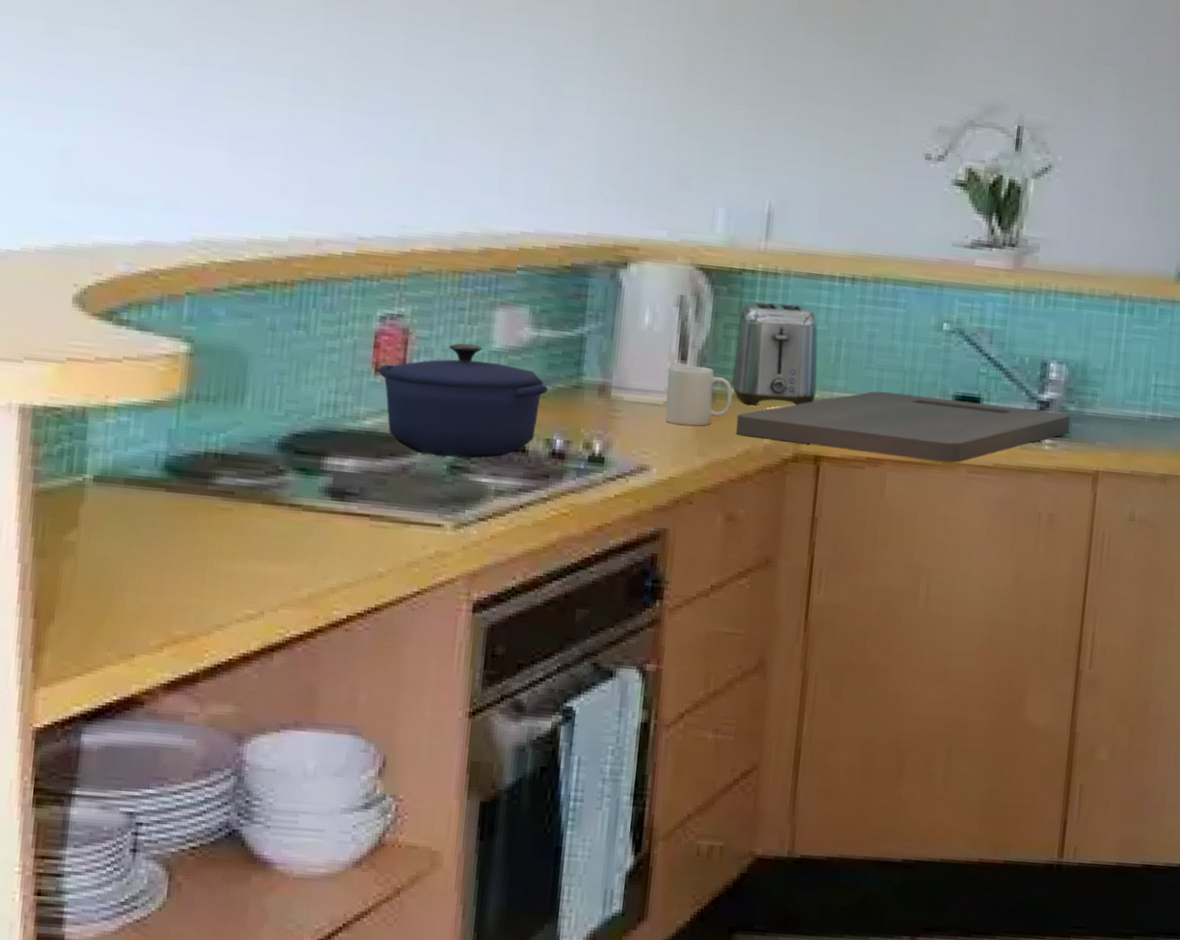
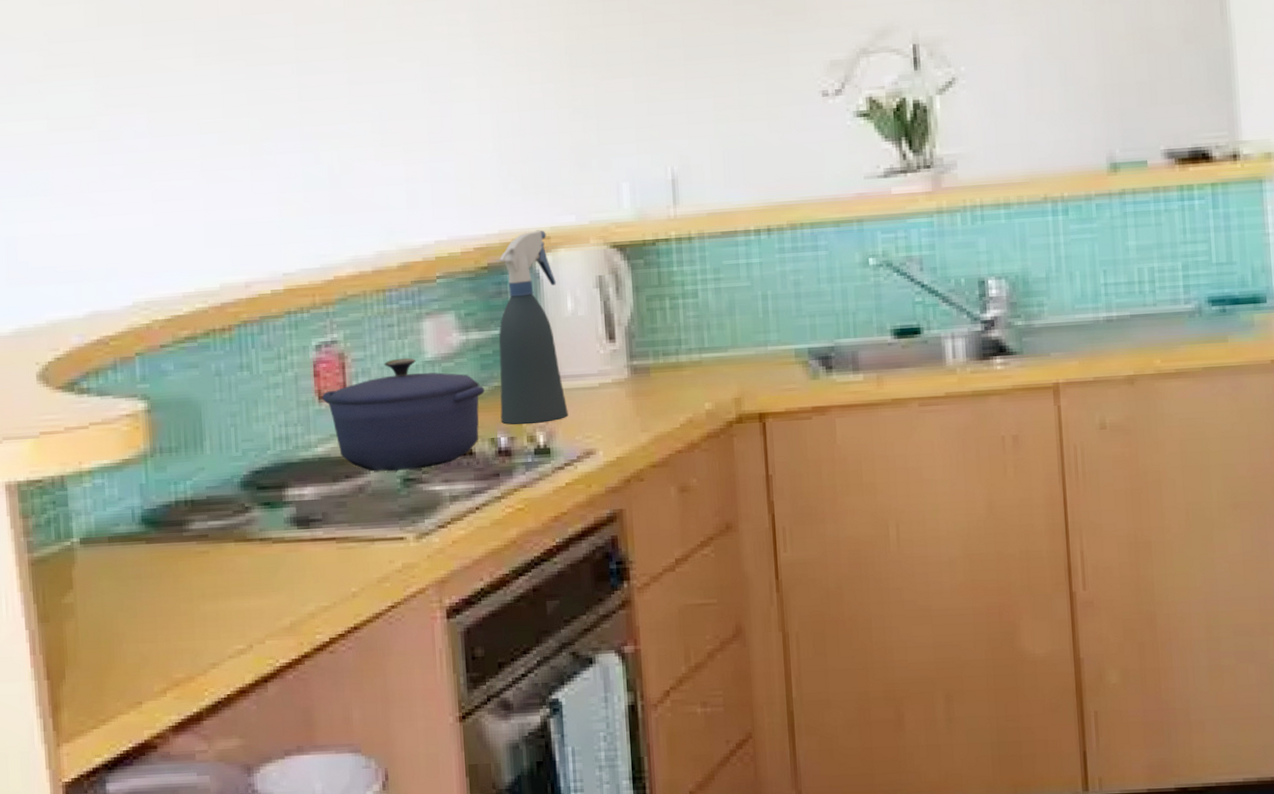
spray bottle: none [559,239,637,432] -> present [495,230,568,425]
mug: present [665,365,733,426] -> none [598,342,667,405]
toaster: present [732,301,818,406] -> none [660,264,750,374]
cutting board: present [736,391,1071,464] -> none [674,329,1021,405]

